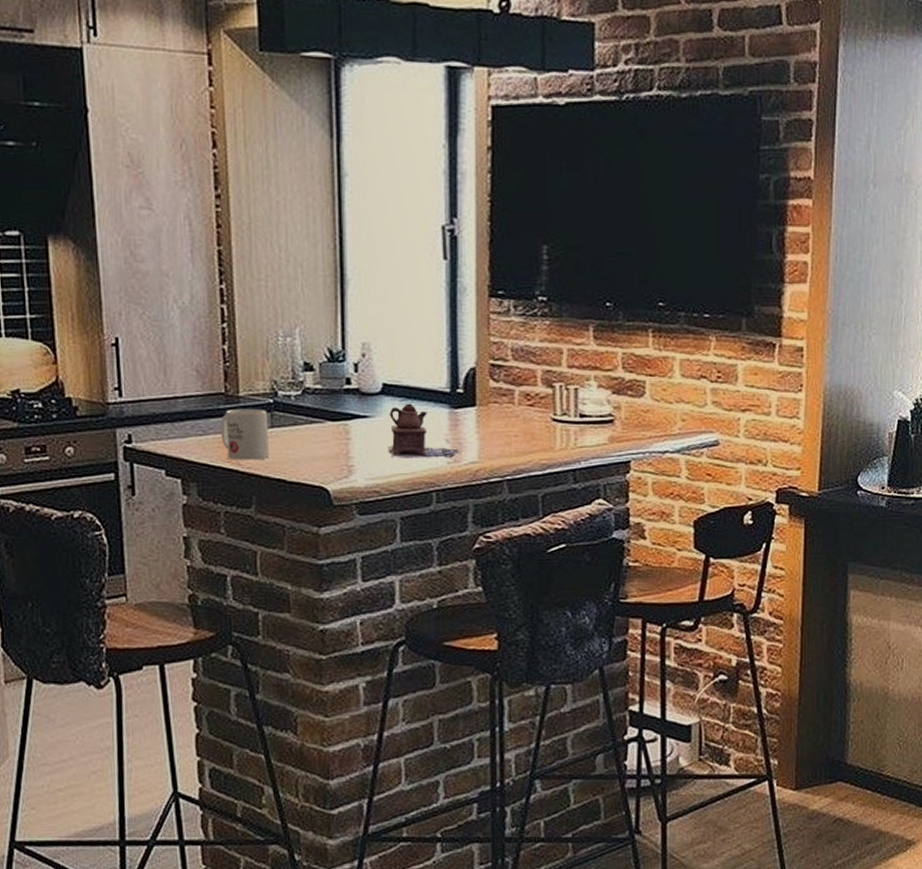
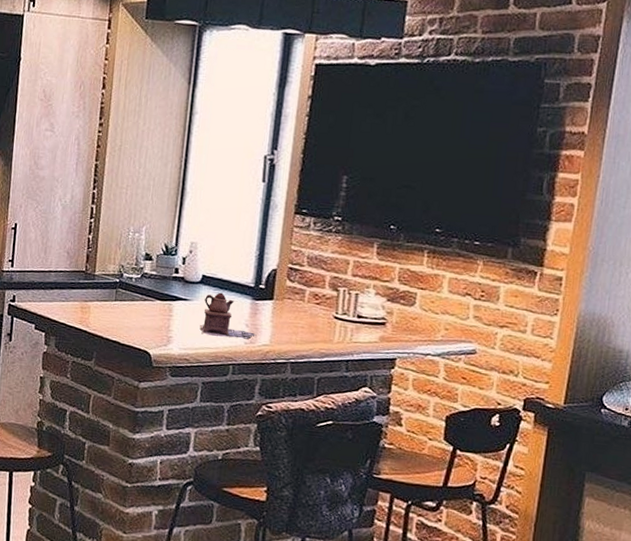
mug: present [220,408,269,460] -> none [77,284,114,325]

